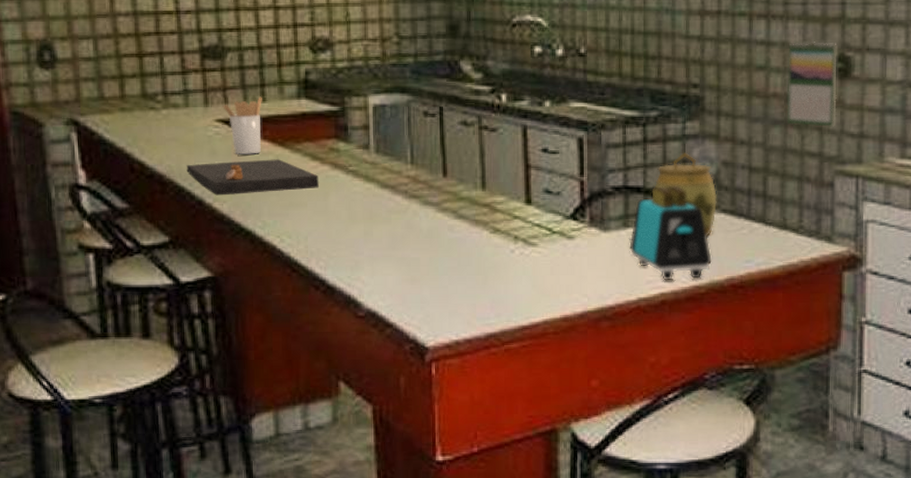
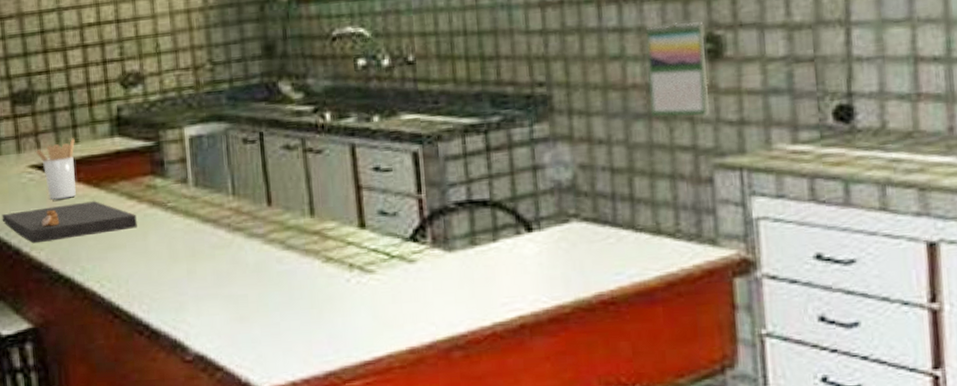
toaster: present [629,186,712,280] -> none [478,196,576,301]
jar: present [654,152,717,237] -> none [502,158,577,249]

